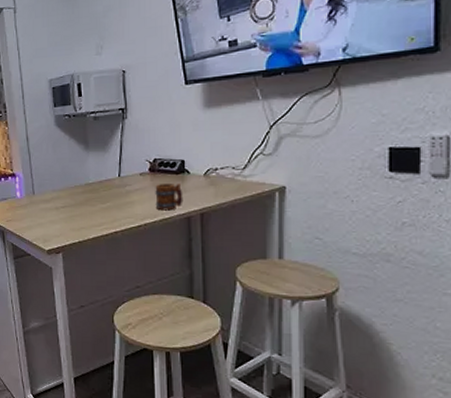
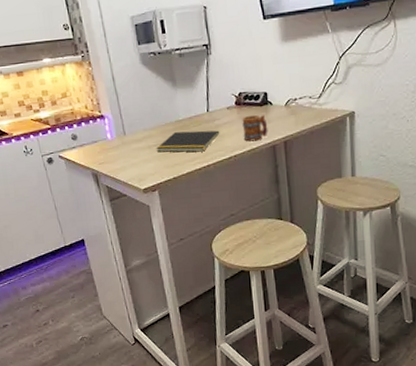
notepad: none [63,195,131,217] -> present [156,130,220,153]

